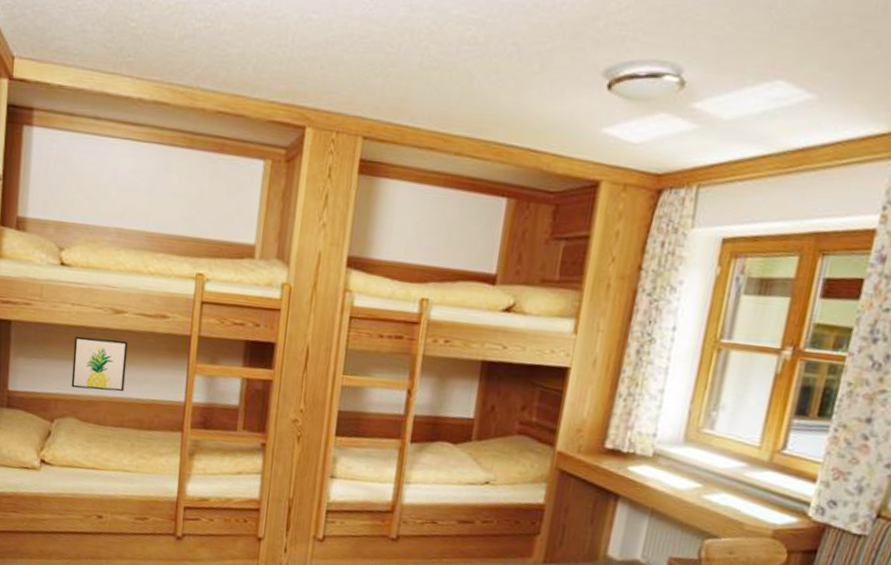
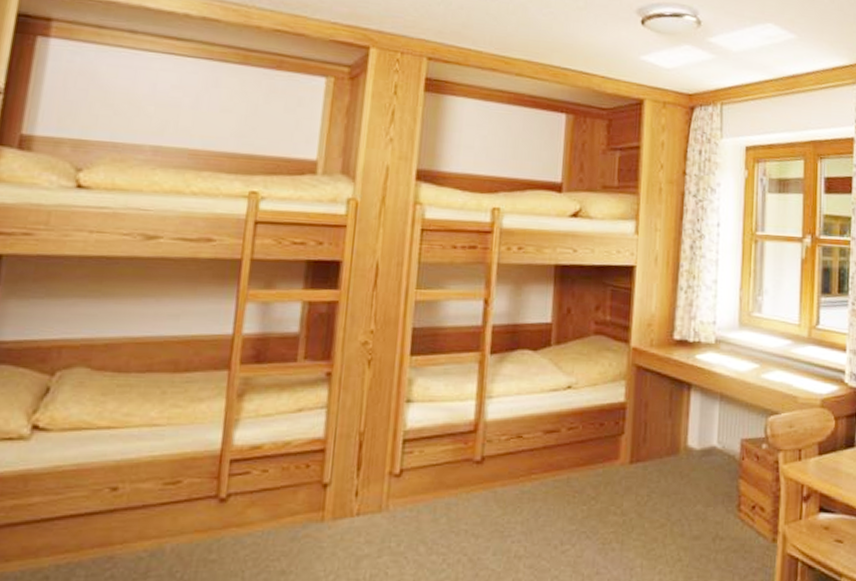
wall art: present [71,336,128,392] -> none [82,268,163,331]

